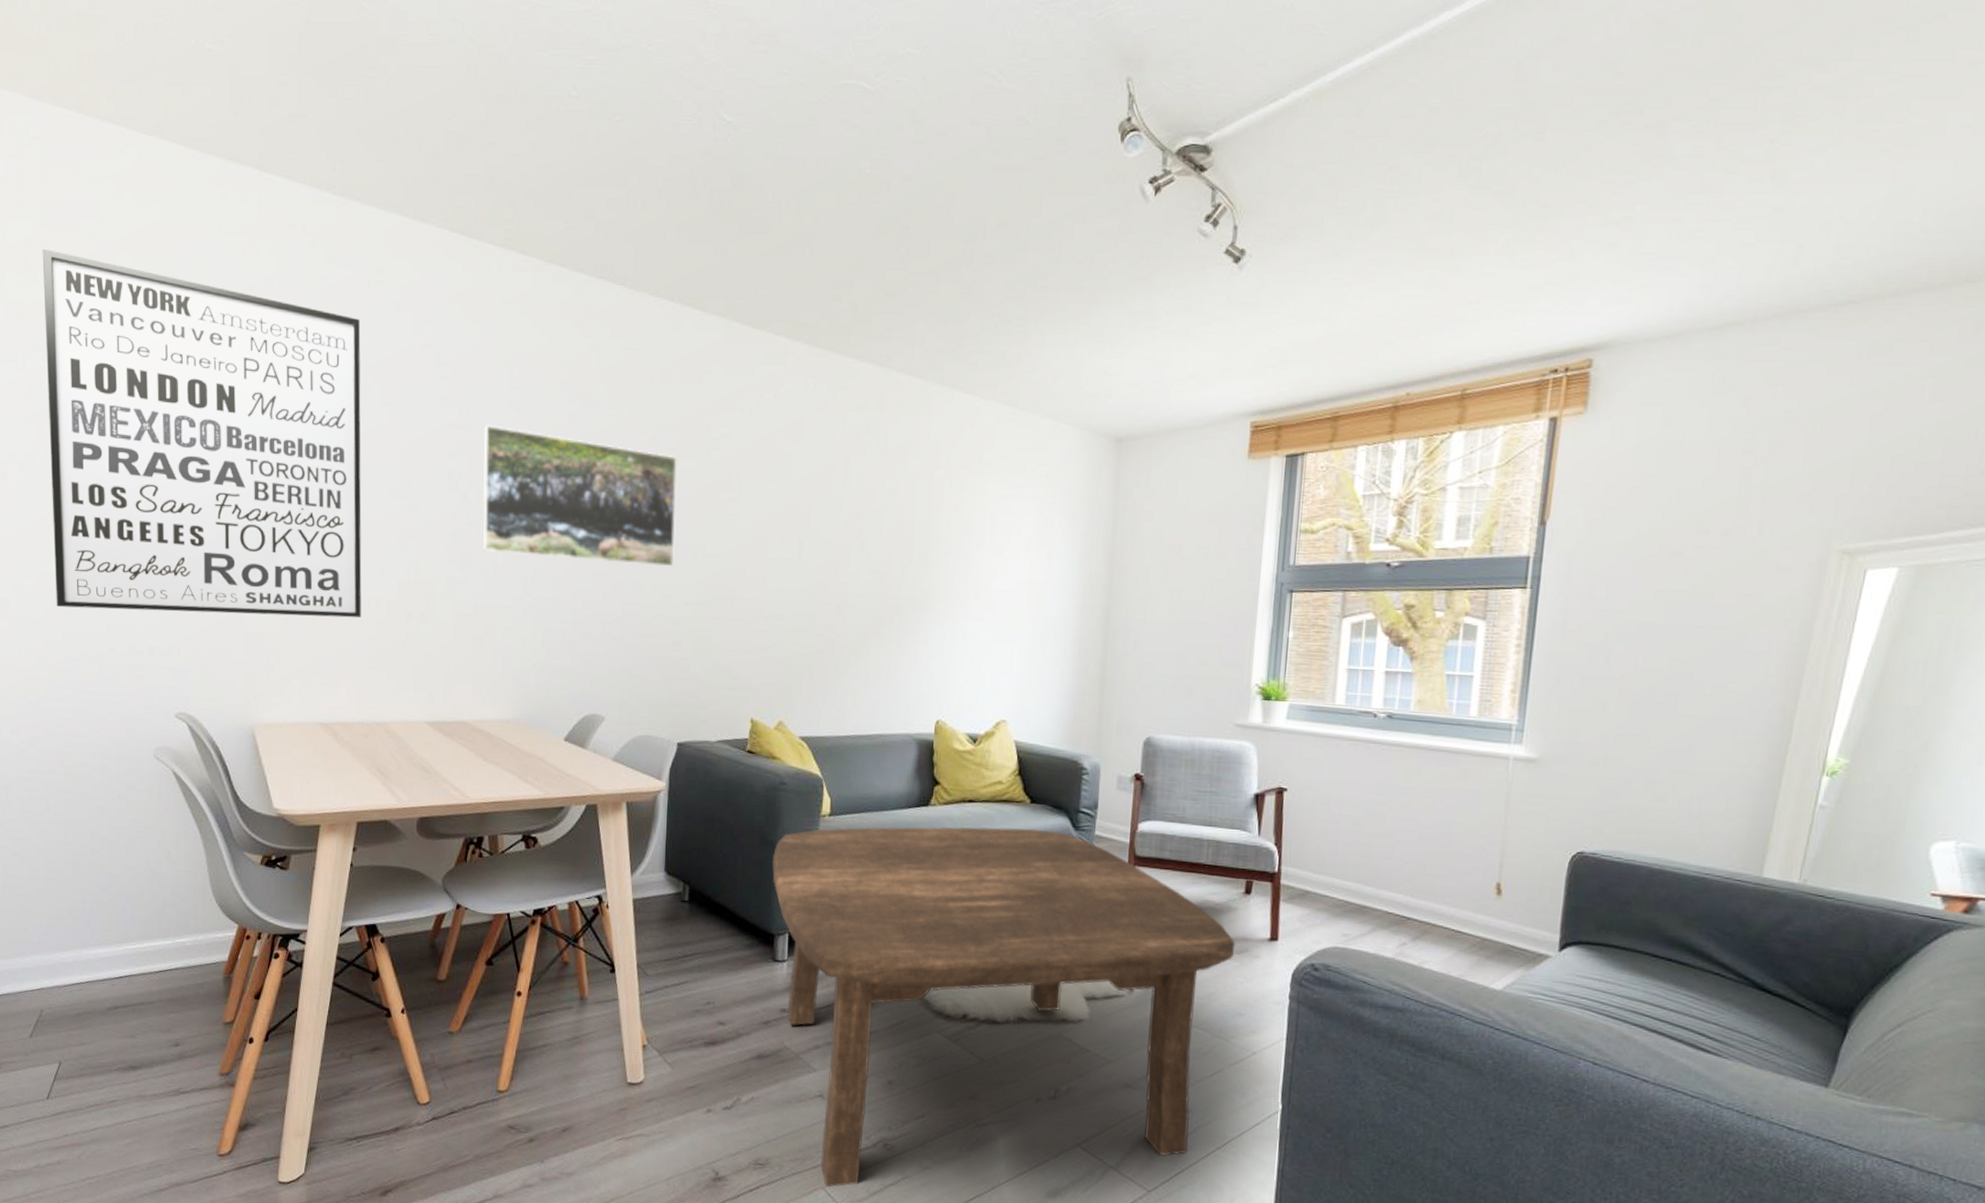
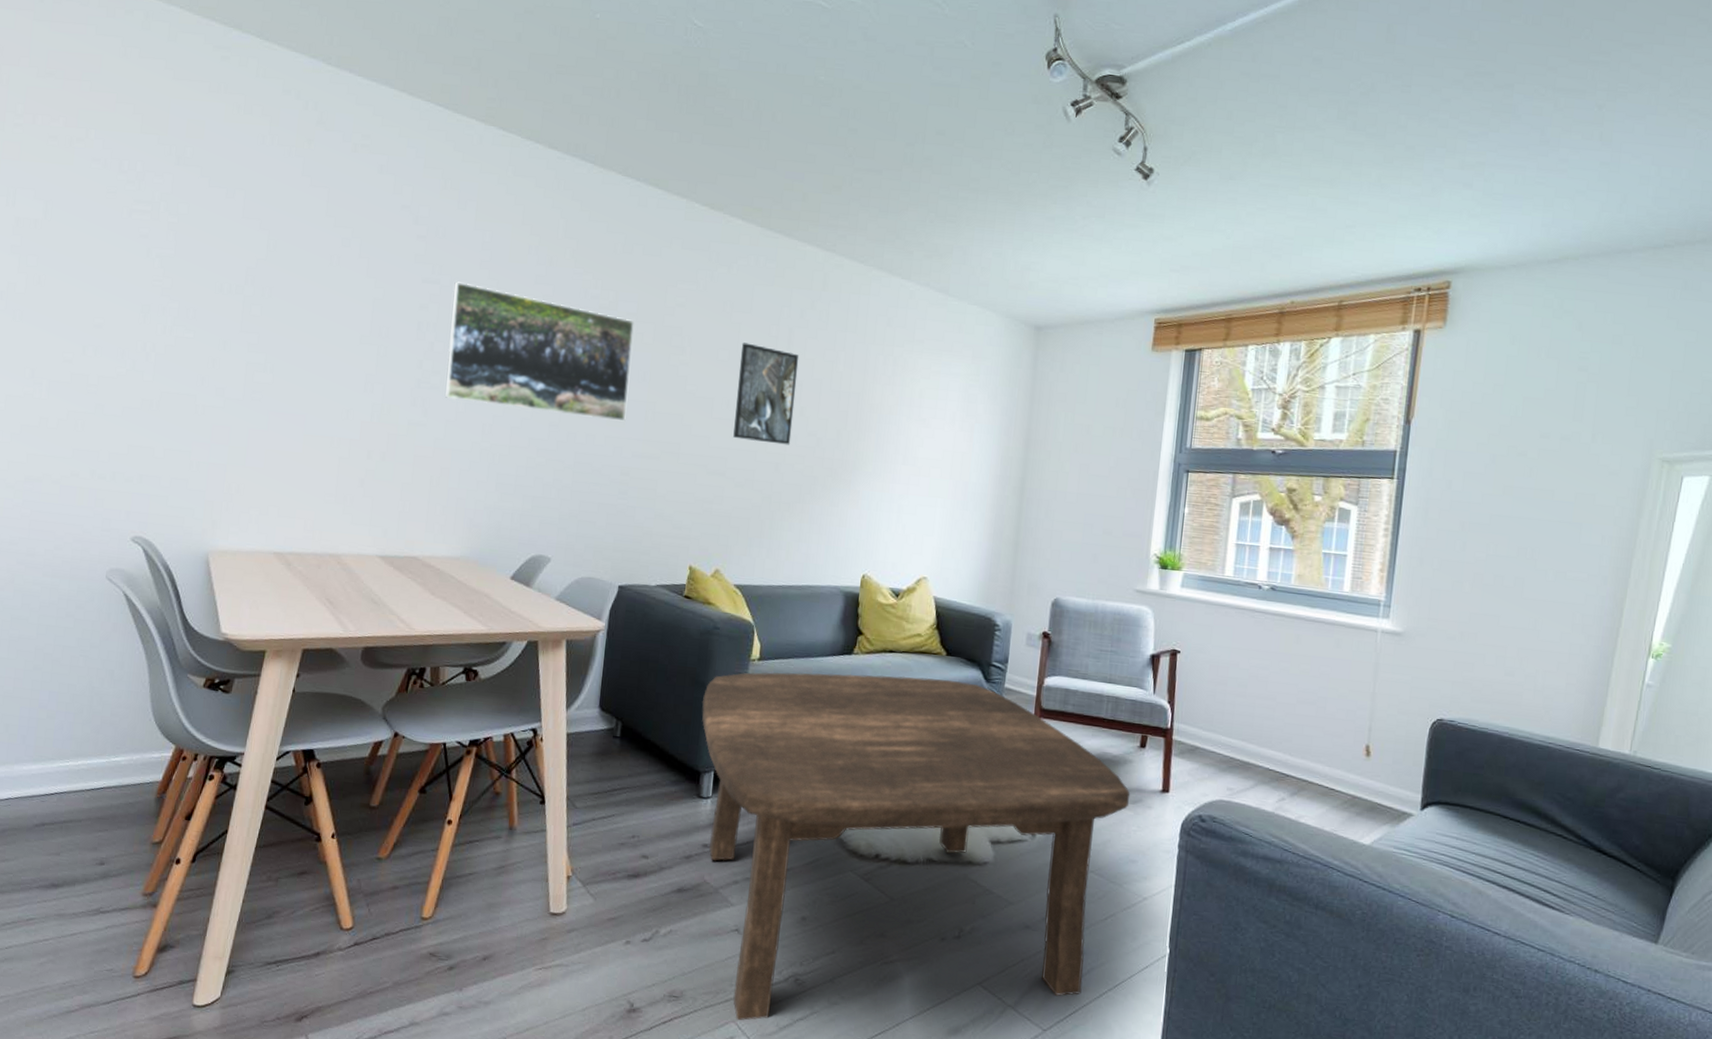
wall art: present [42,249,362,618] -> none [23,96,344,455]
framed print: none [790,474,857,584] -> present [733,342,799,445]

